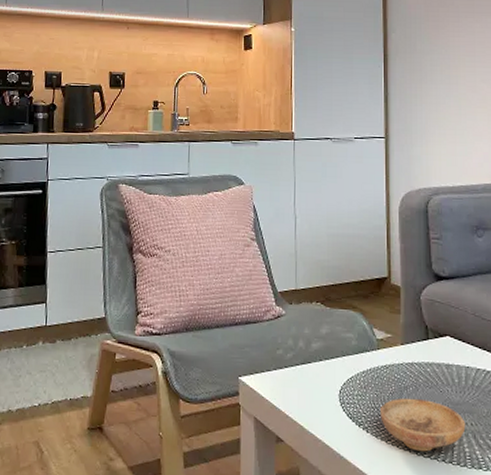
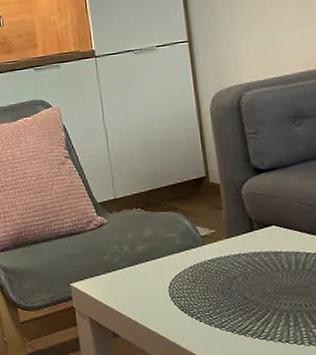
bowl: present [380,397,466,452] -> none [211,286,300,335]

